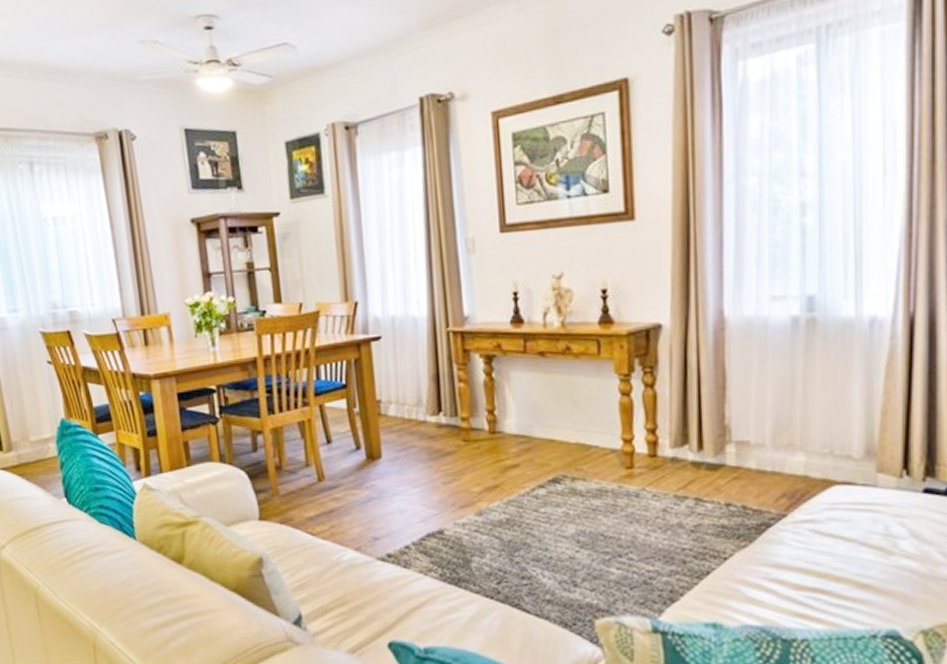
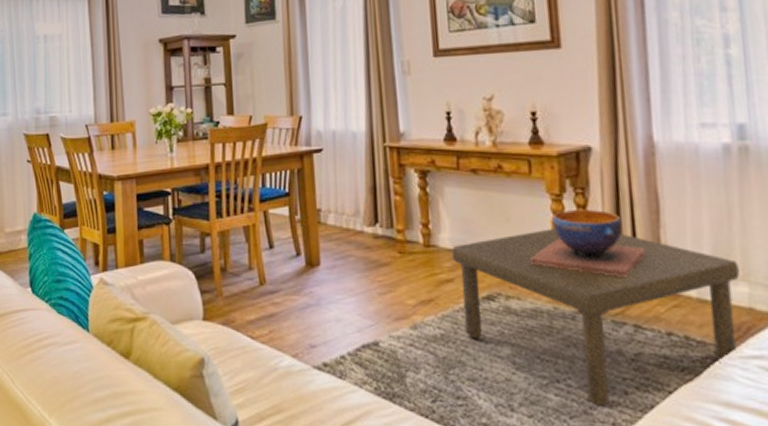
coffee table: none [517,409,798,576] -> present [451,228,740,406]
decorative bowl: none [595,388,711,453] -> present [529,210,647,277]

